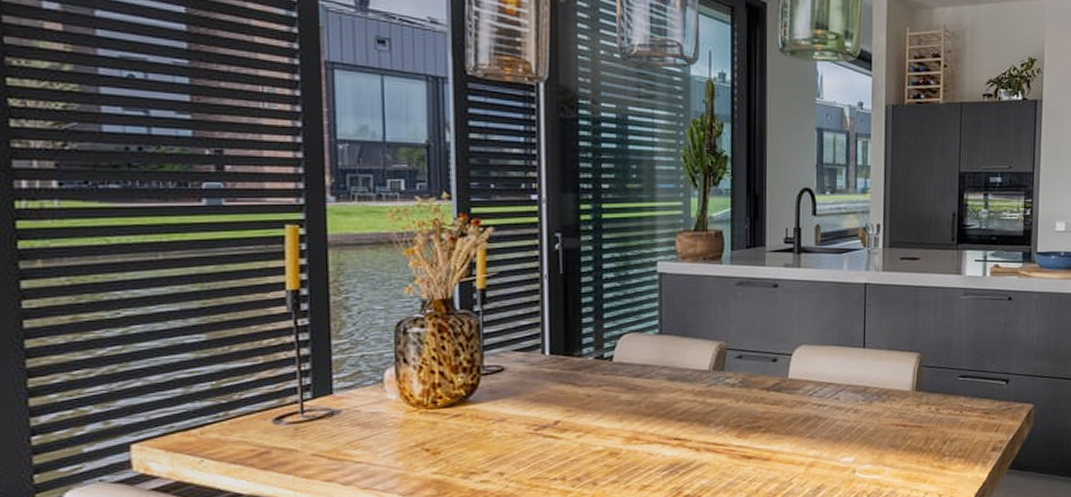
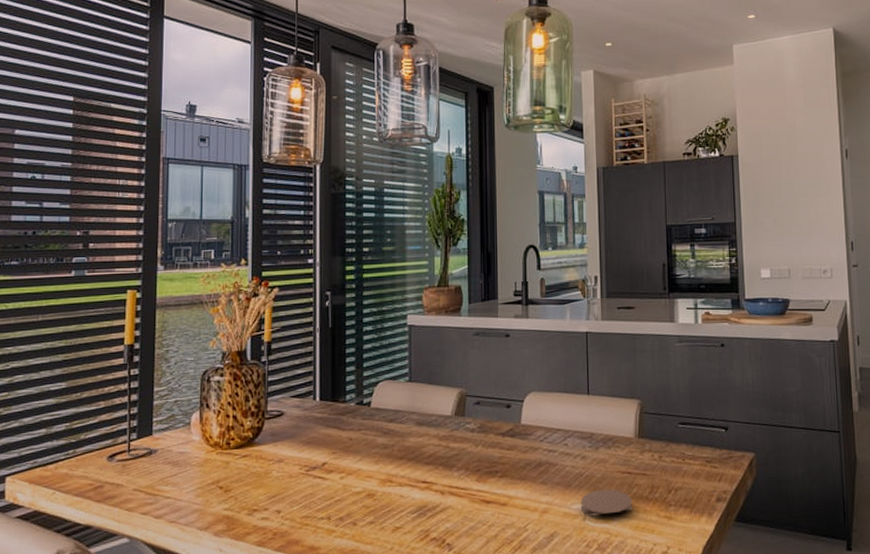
coaster: none [851,441,906,469] -> present [581,489,633,517]

